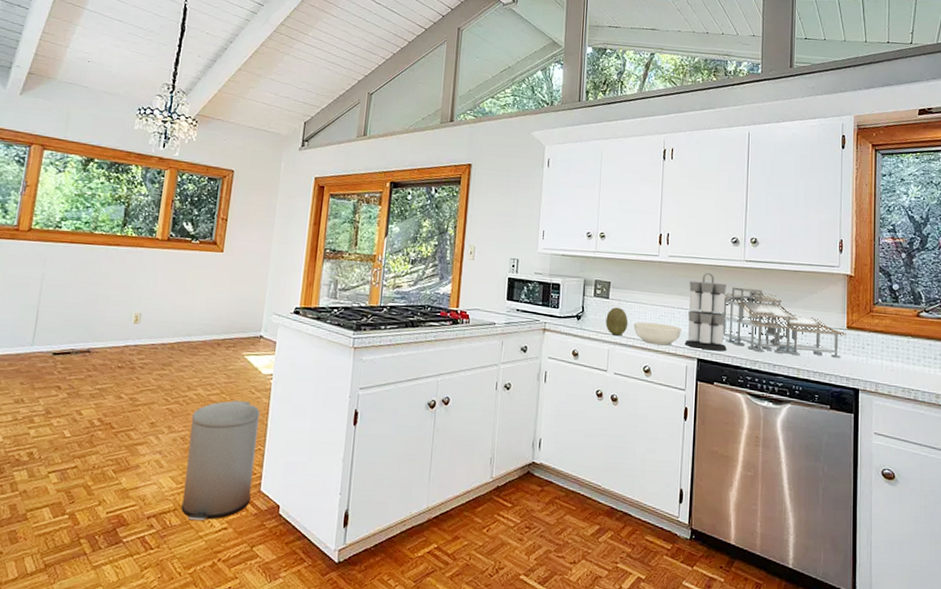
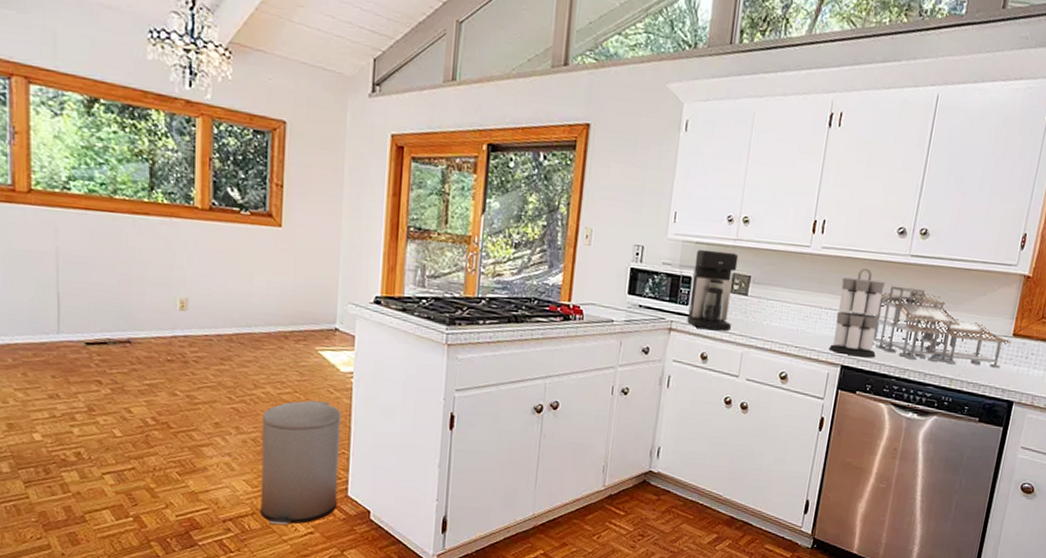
coffee maker: none [558,260,599,331] -> present [687,249,739,332]
fruit: present [605,307,629,336] -> none [741,305,768,338]
bowl: present [633,321,682,346] -> none [773,322,828,351]

